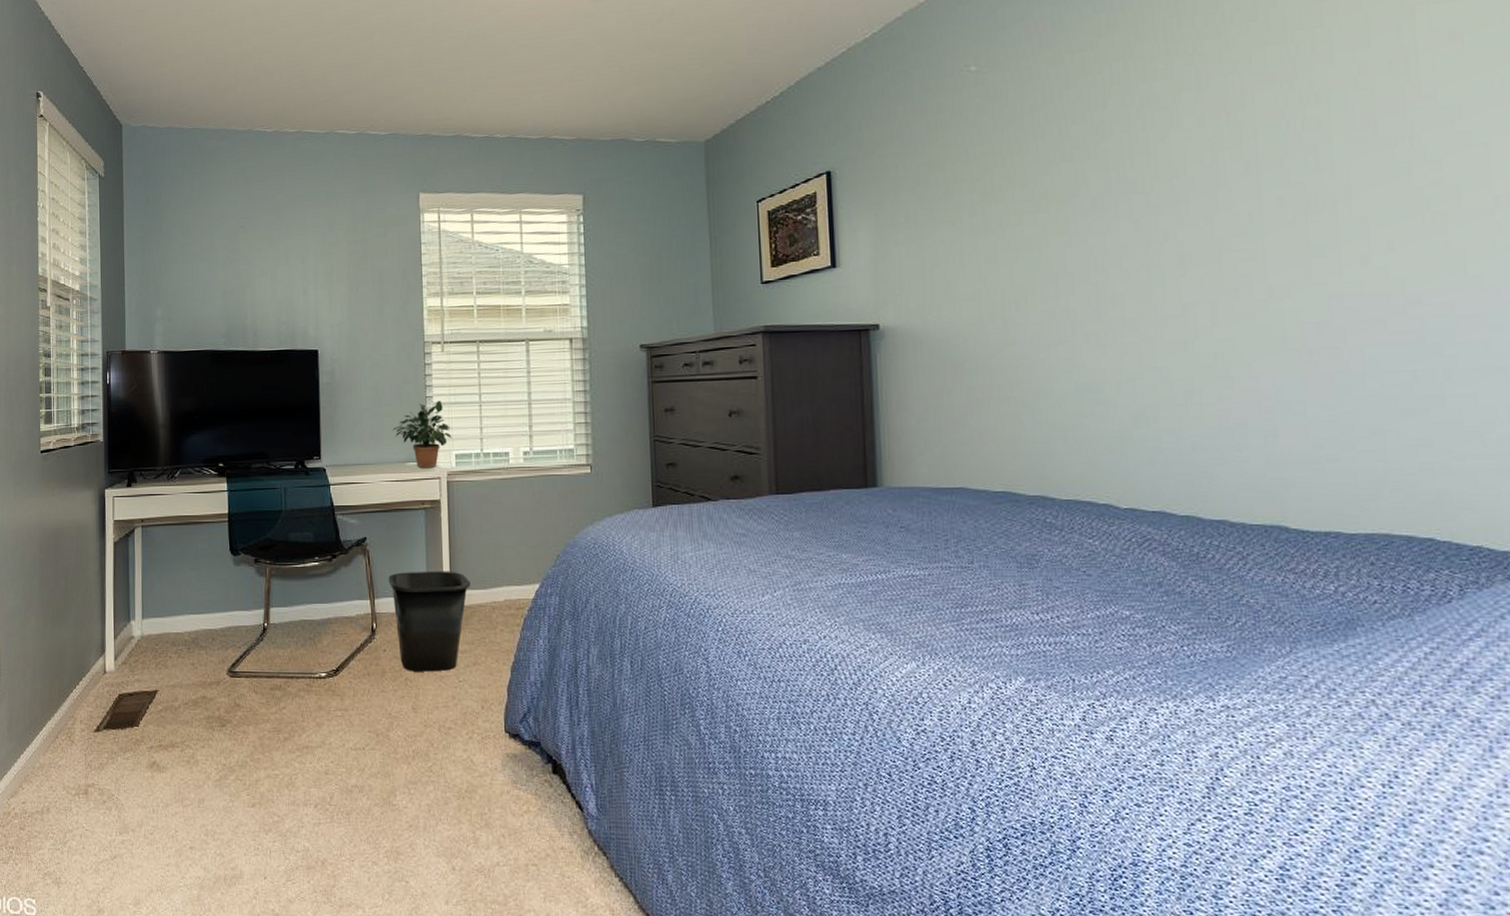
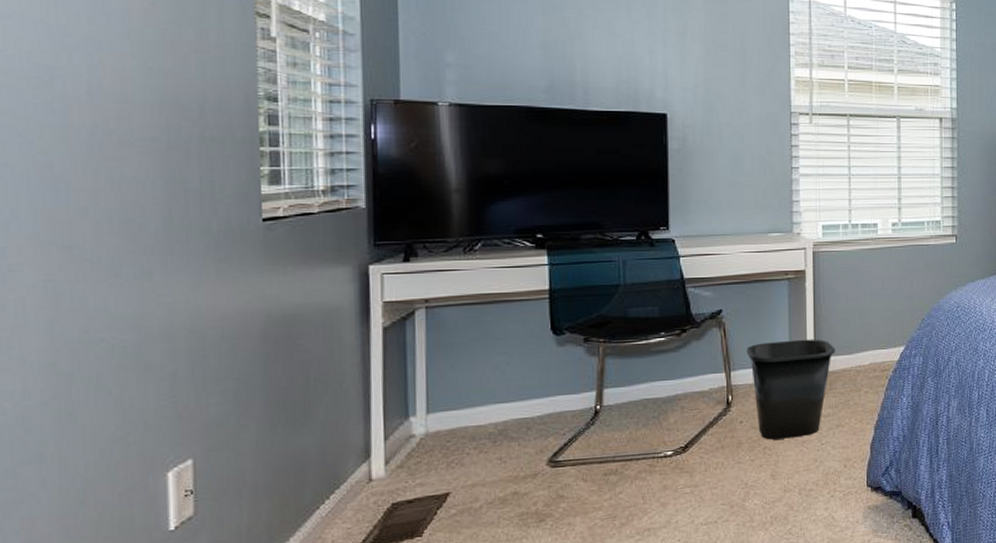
potted plant: present [392,400,452,469] -> none [754,171,819,240]

